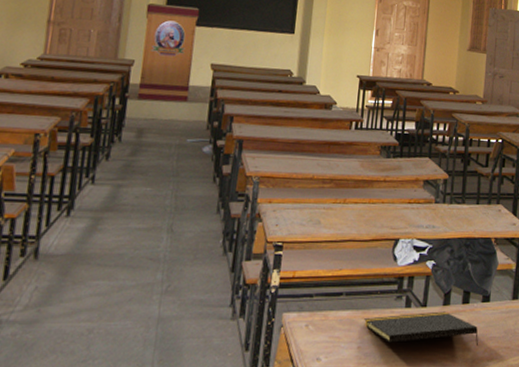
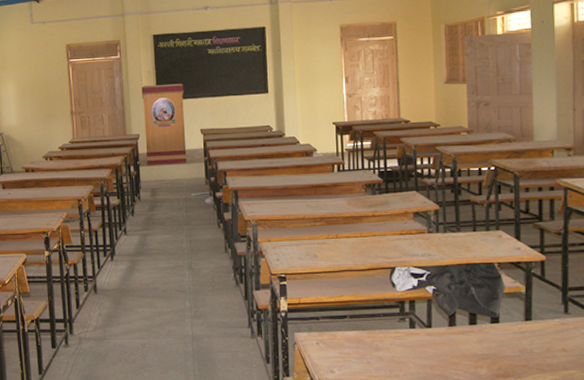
notepad: present [364,311,479,346] -> none [370,332,492,364]

